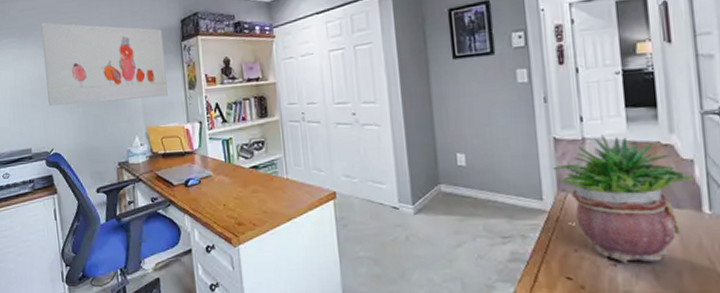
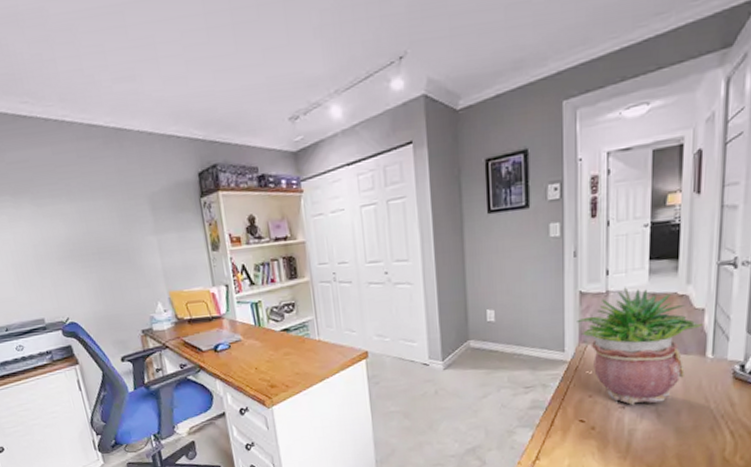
wall art: present [41,22,168,106] -> none [36,177,190,272]

